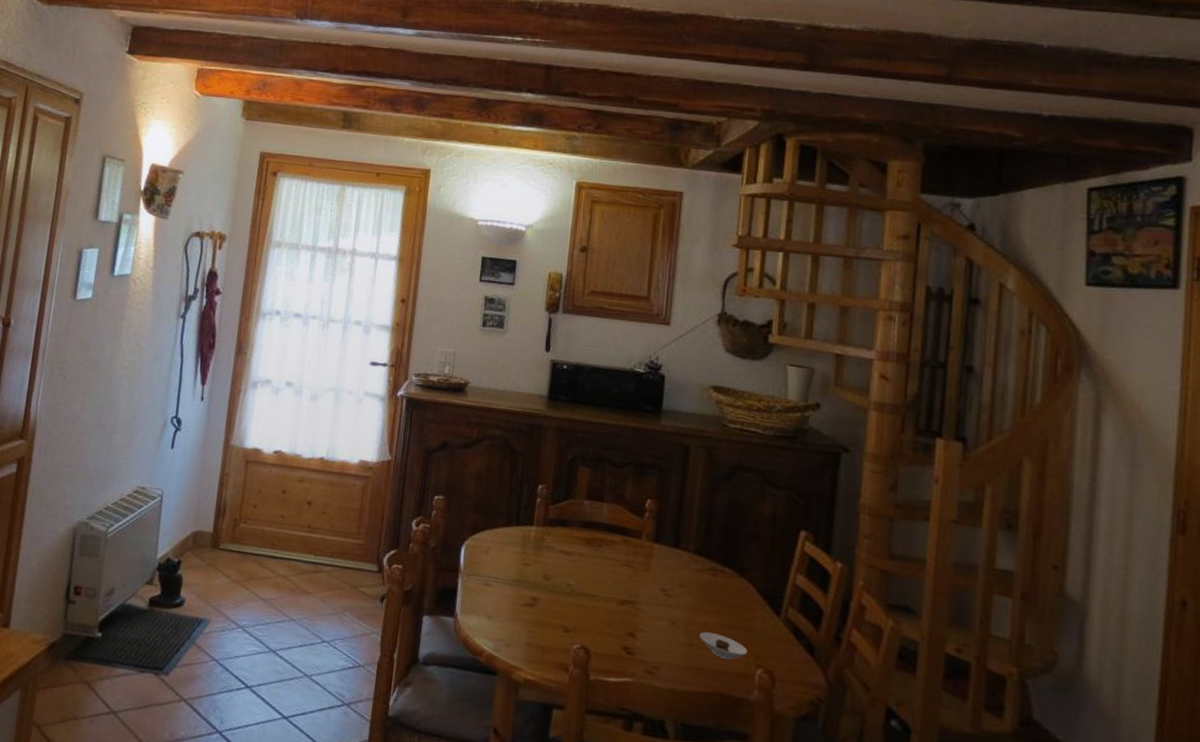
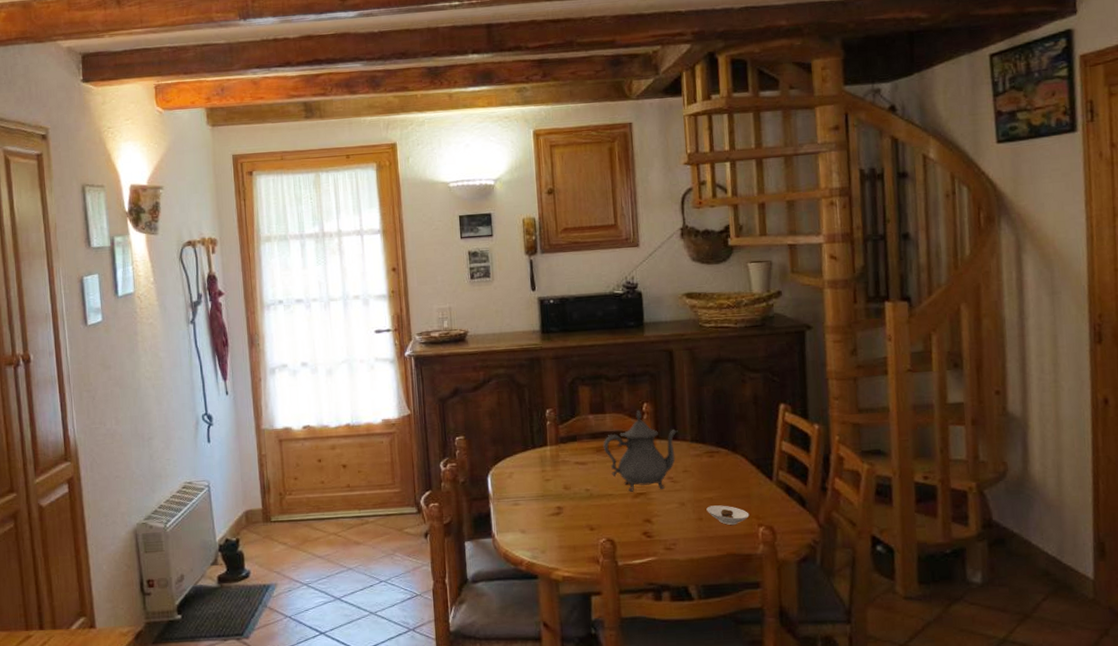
teapot: none [594,505,681,602] -> present [603,410,678,492]

